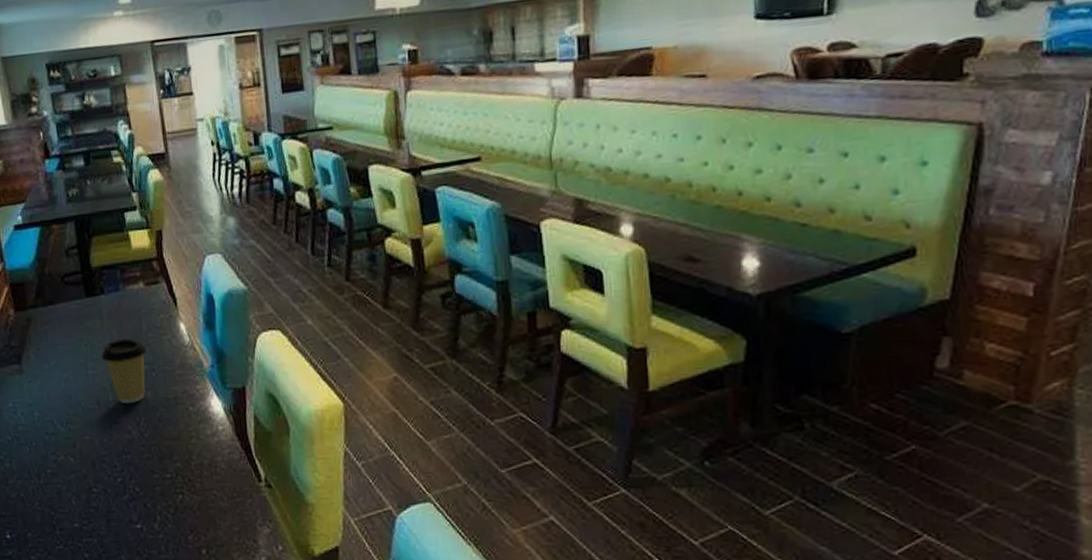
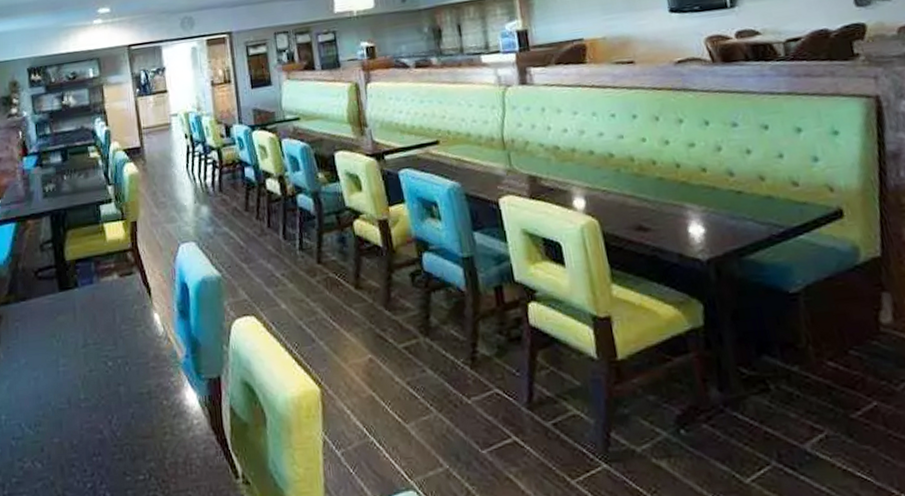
coffee cup: present [101,338,147,403] -> none [73,331,120,401]

